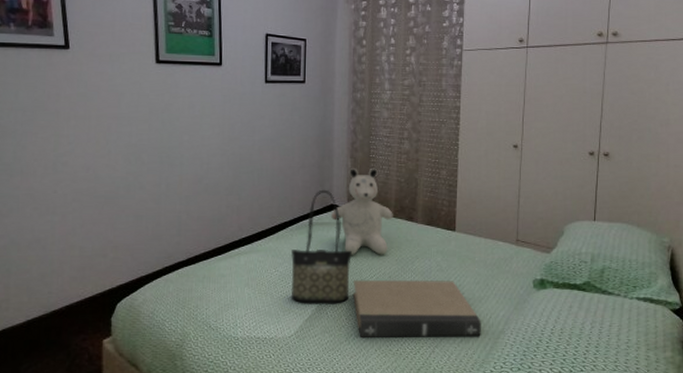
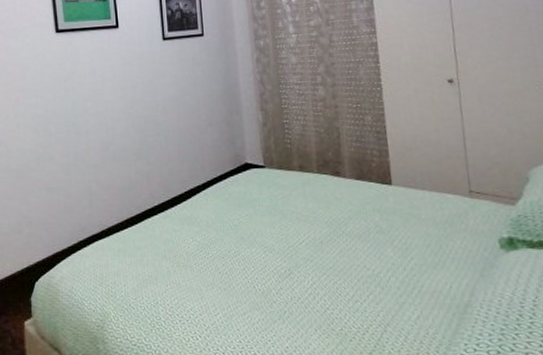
tote bag: present [291,189,352,304] -> none [208,147,277,277]
stuffed animal: present [331,168,393,255] -> none [246,119,317,219]
book: present [353,279,481,338] -> none [280,244,442,315]

